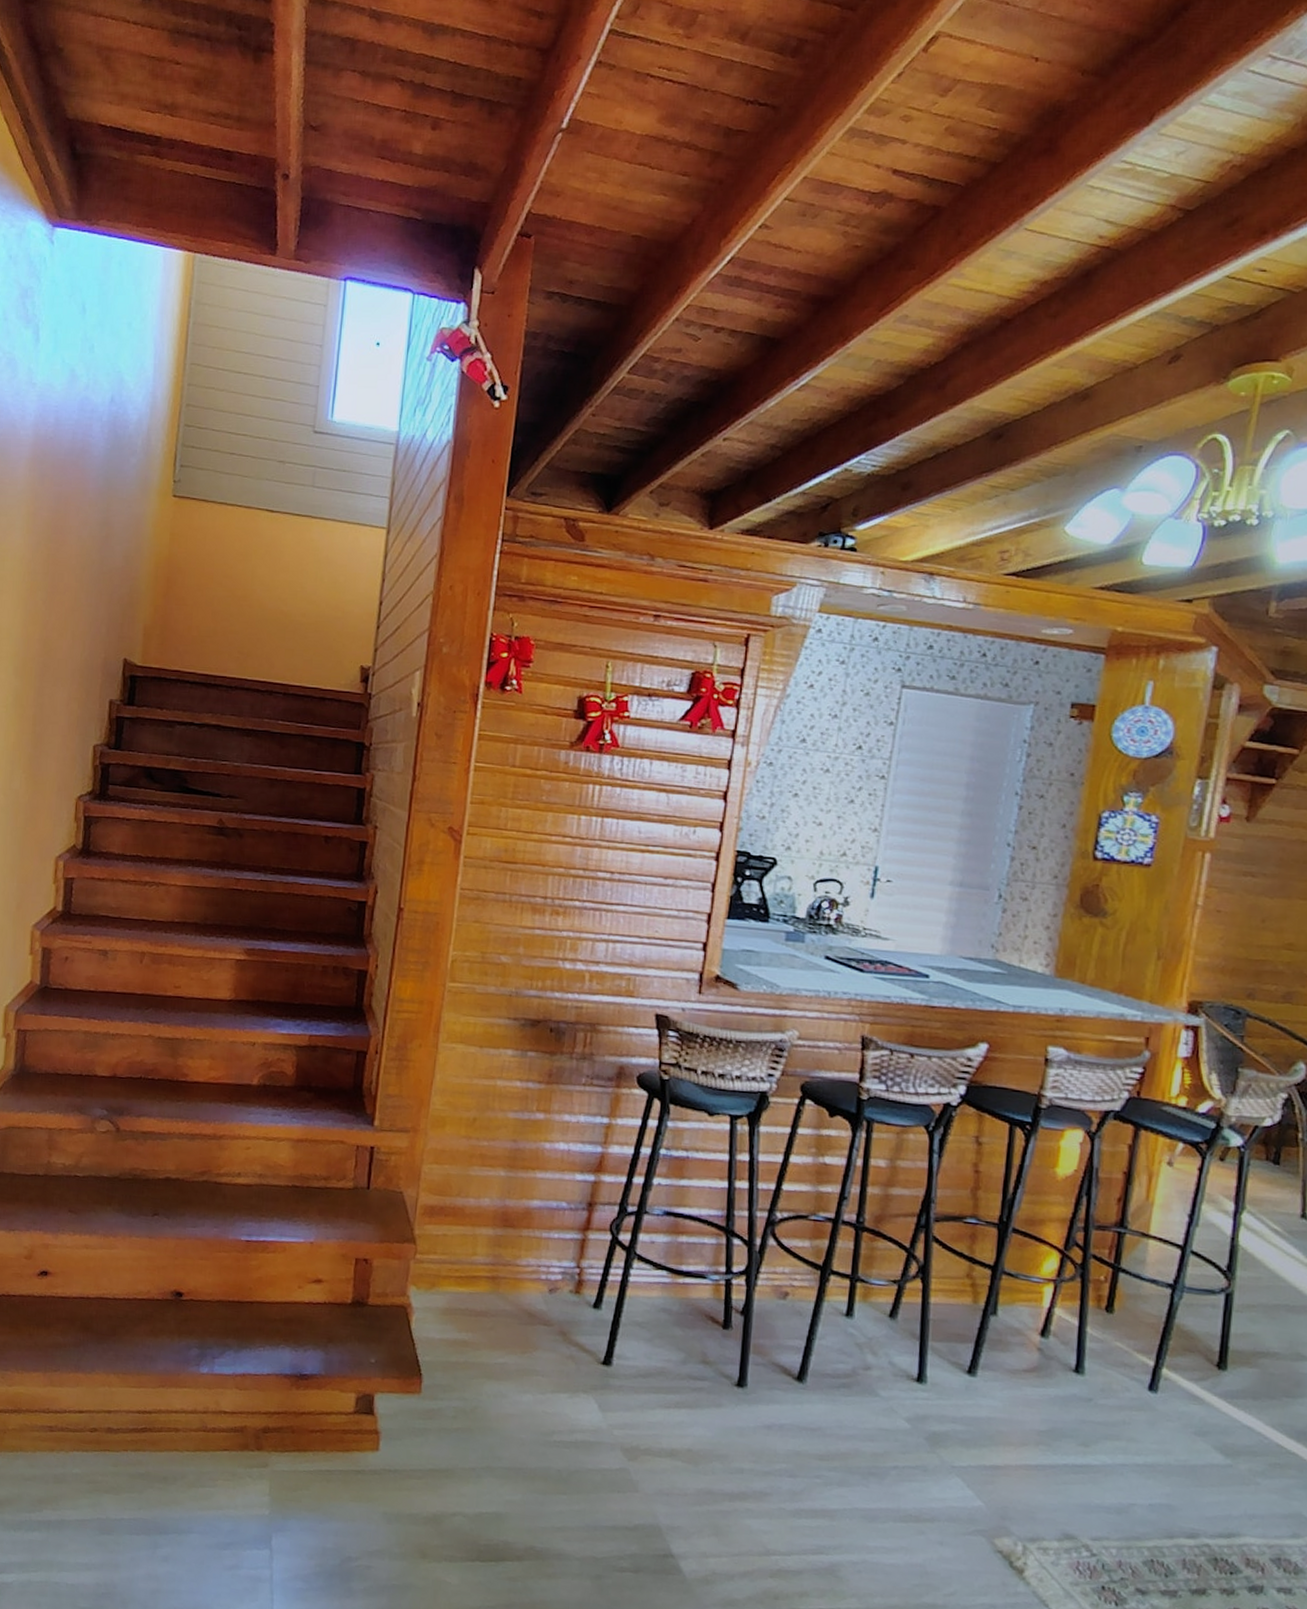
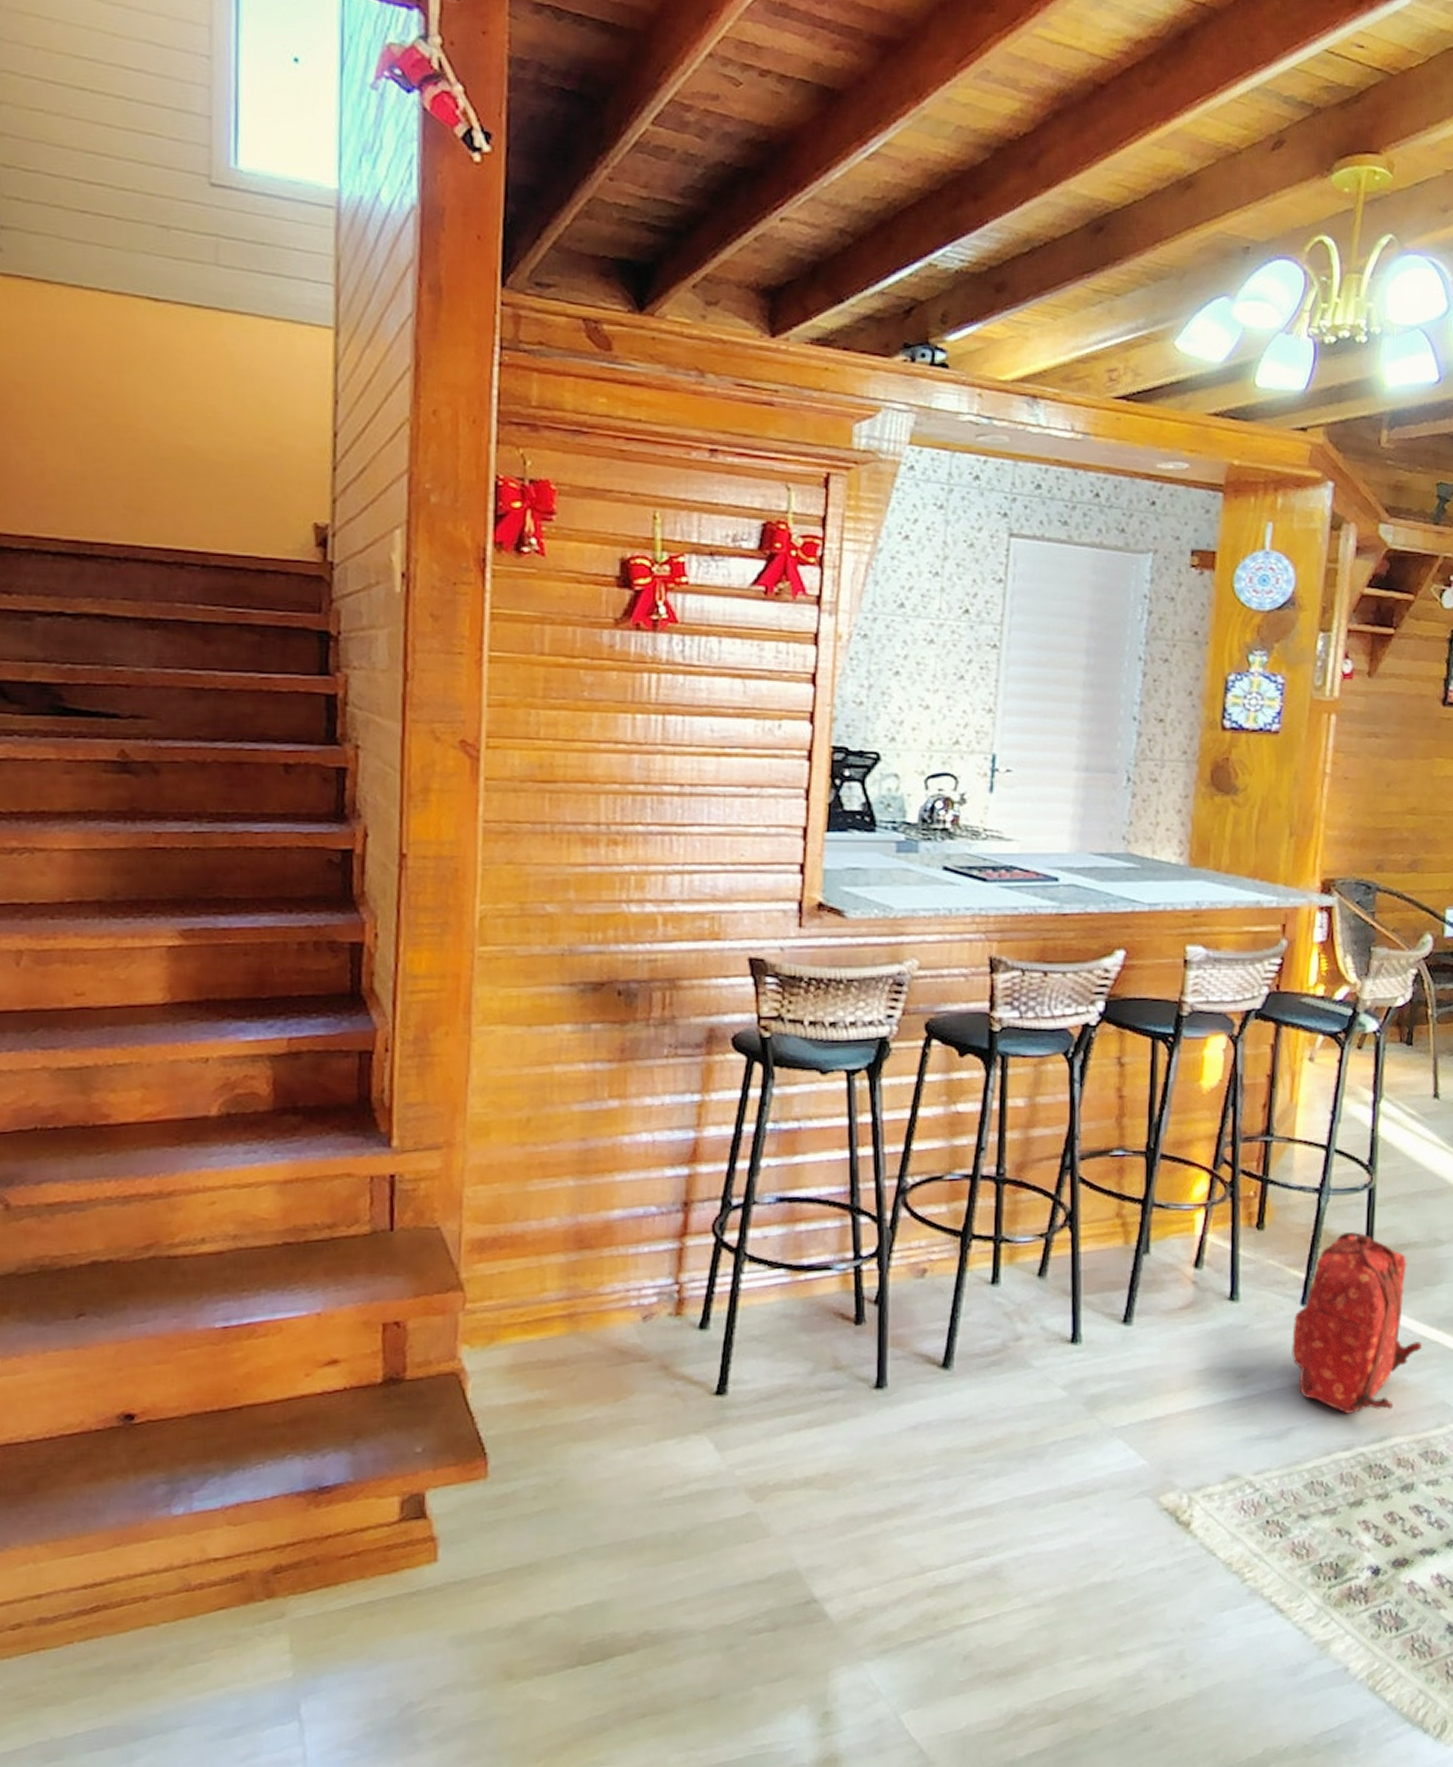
backpack: none [1136,1330,1278,1509] -> present [1292,1232,1422,1414]

